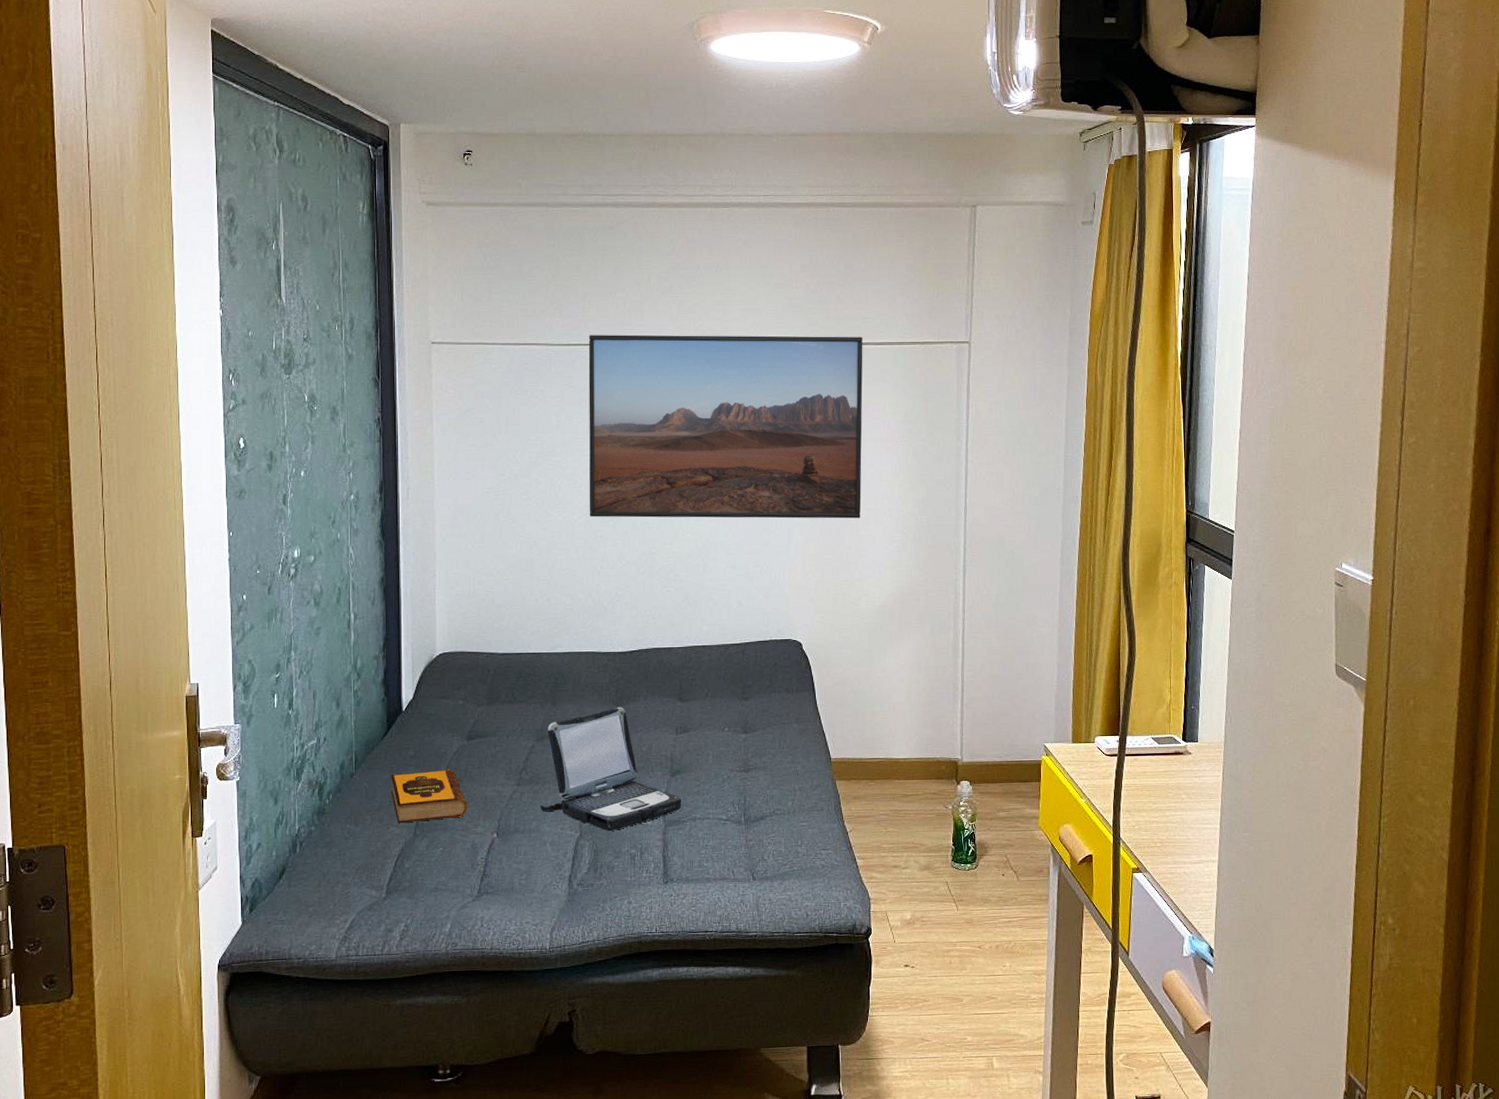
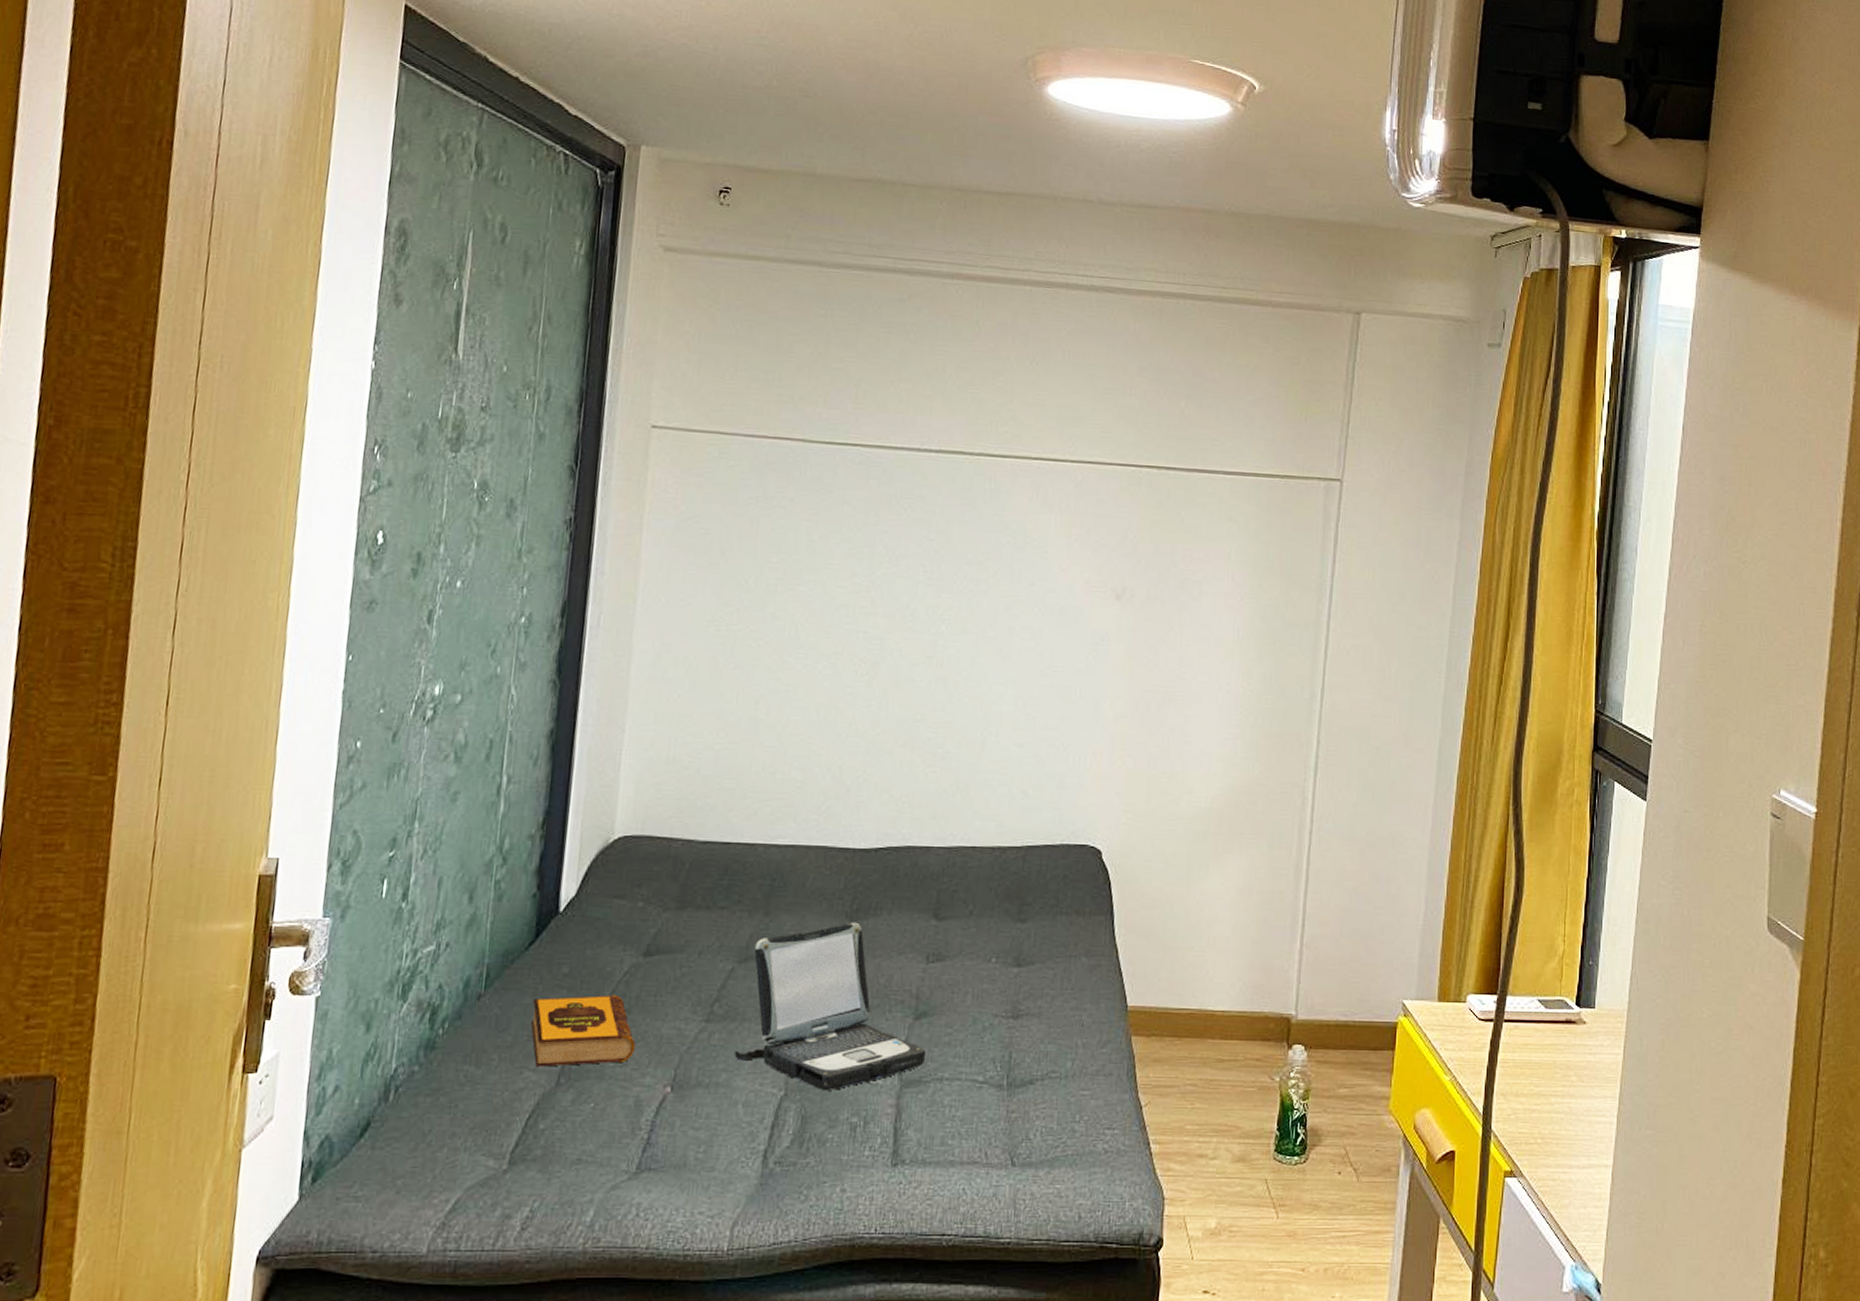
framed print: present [588,334,863,519] -> none [838,433,1209,693]

